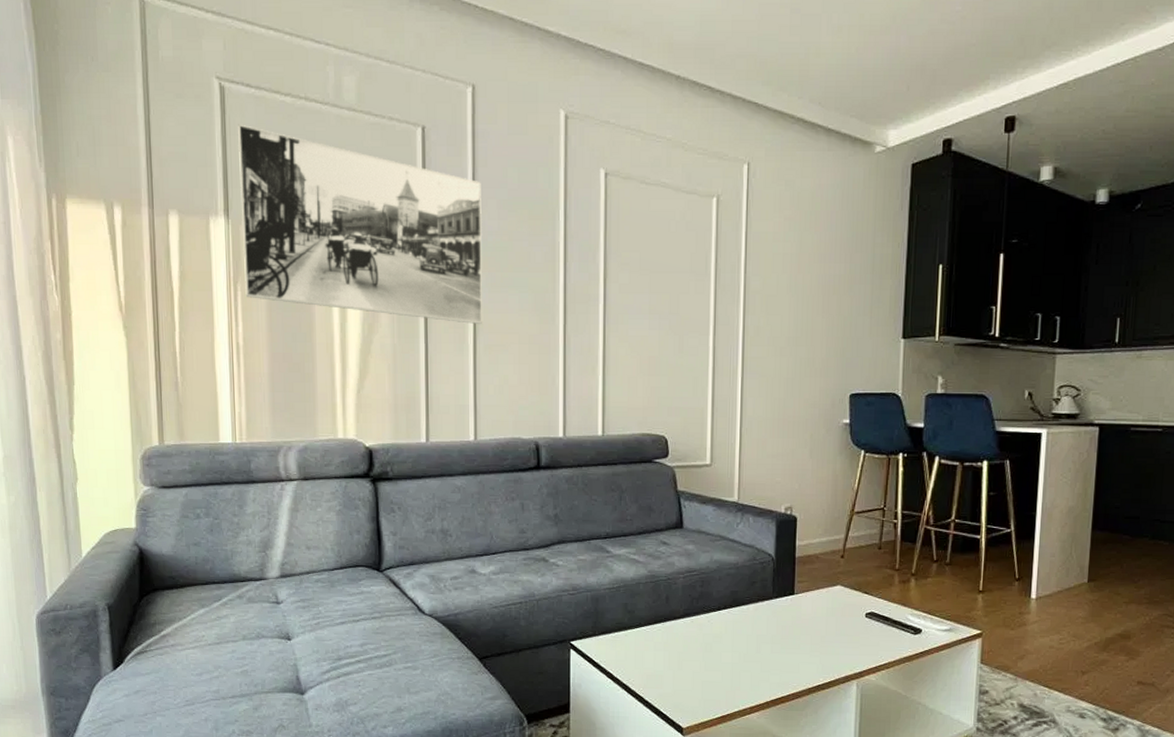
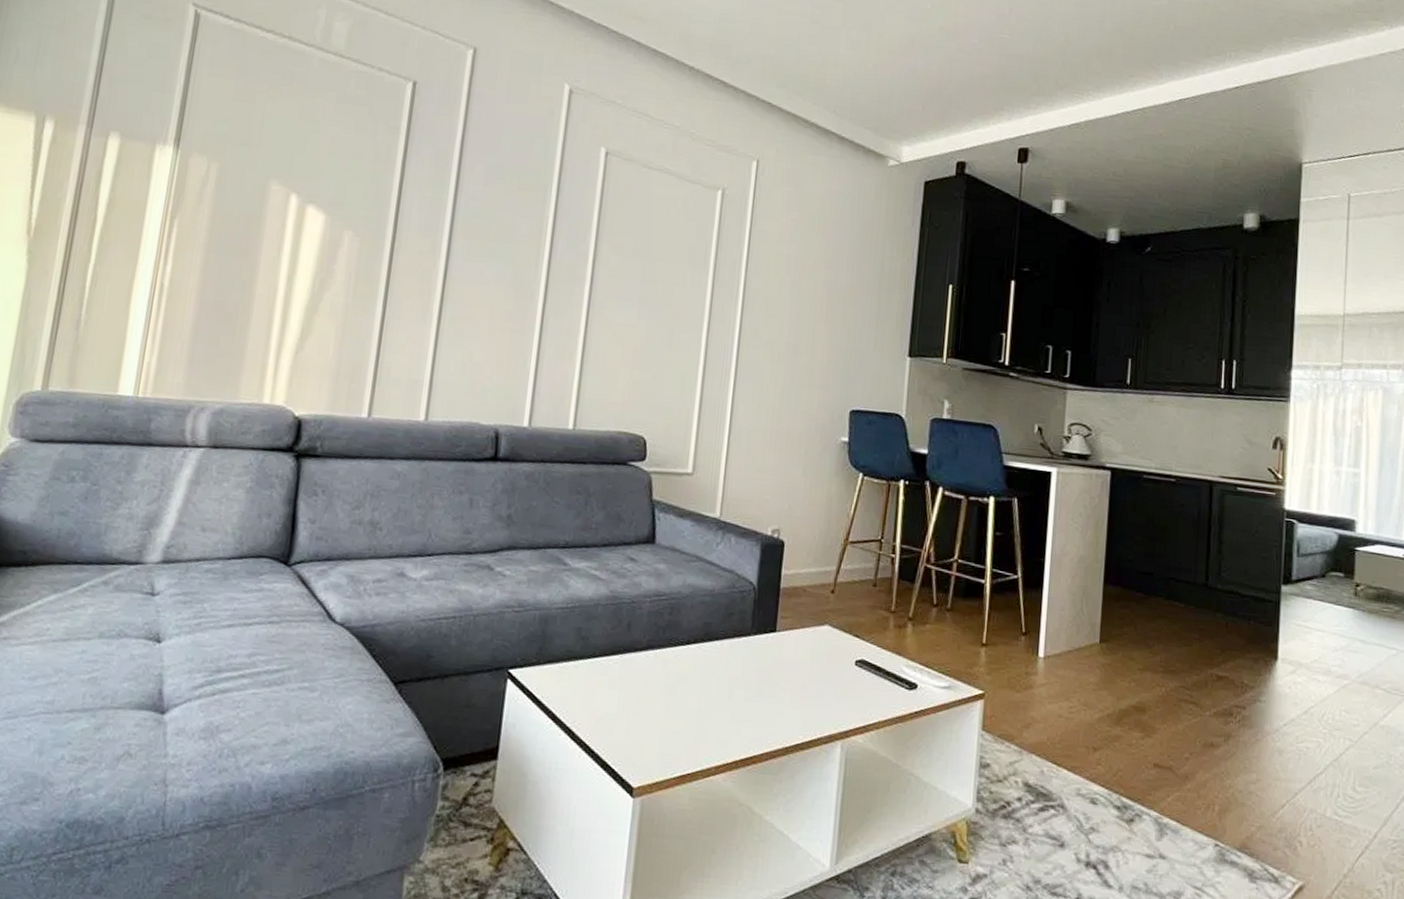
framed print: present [238,124,482,324] -> none [182,53,470,293]

